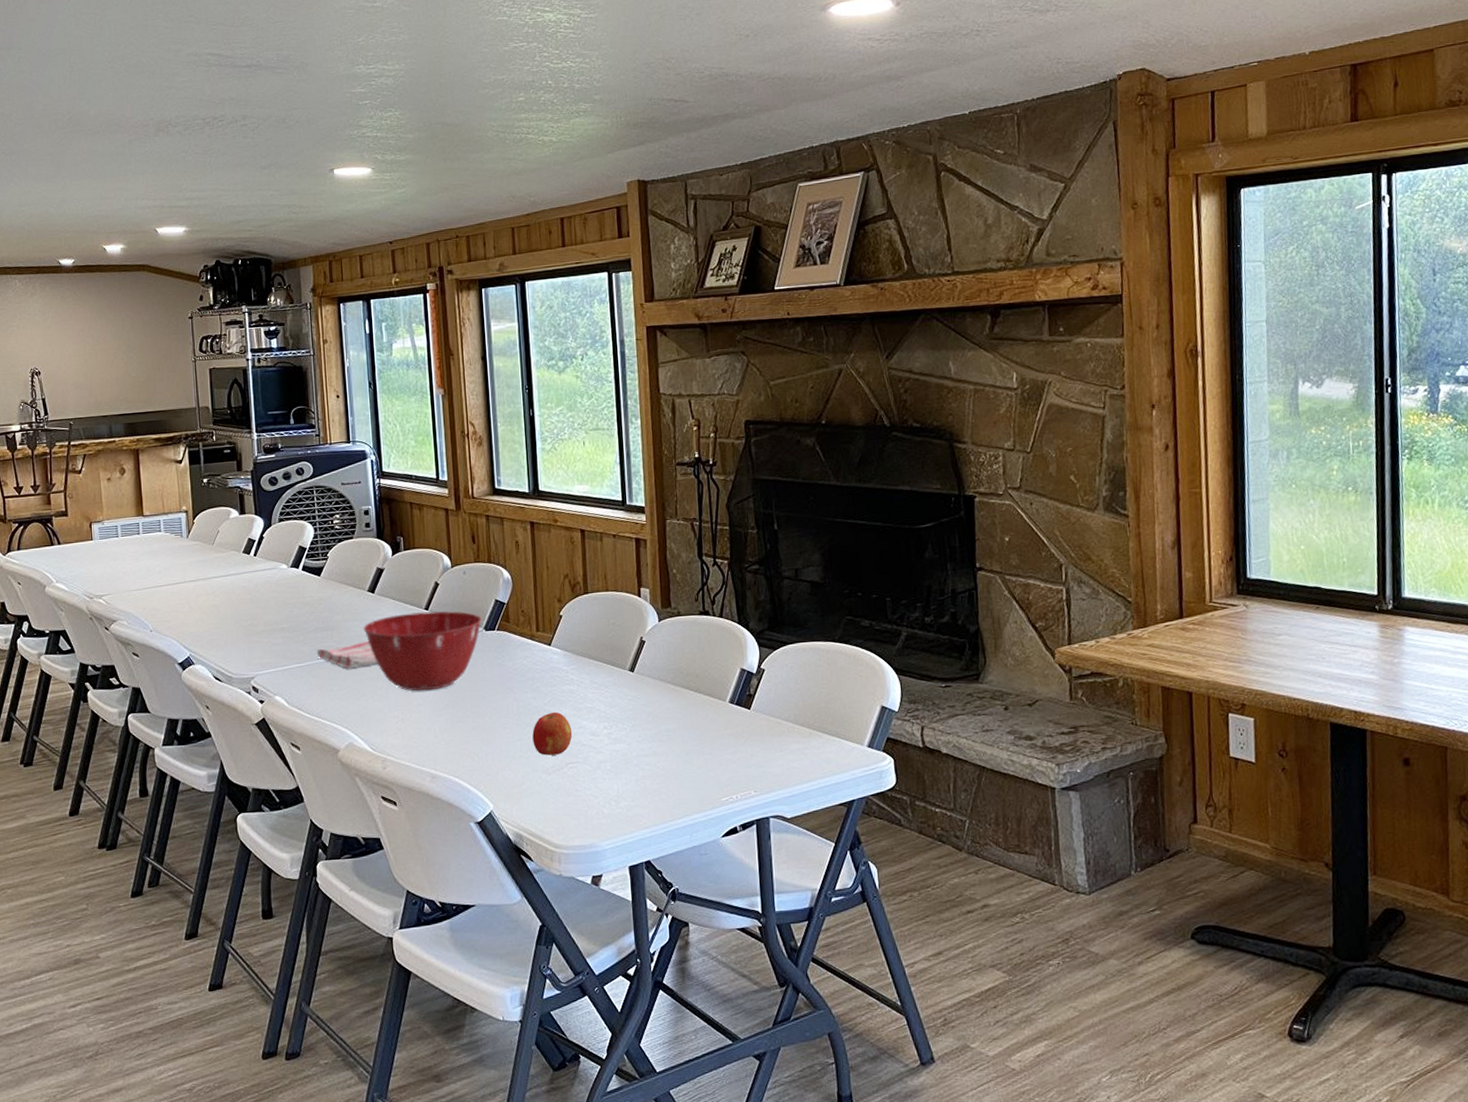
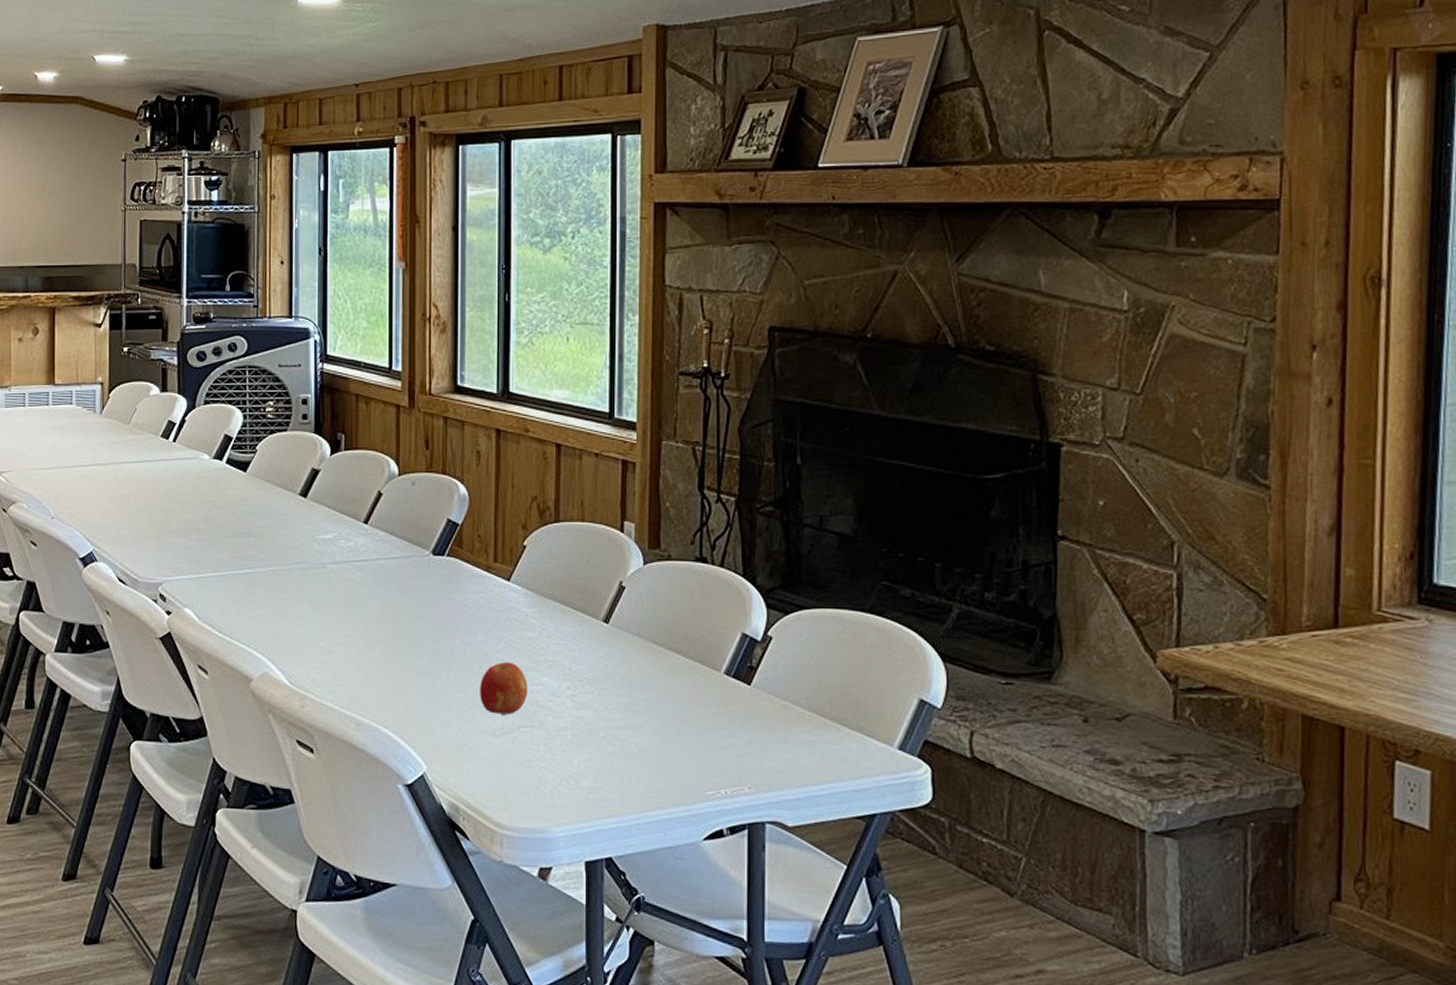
dish towel: present [316,640,378,669] -> none [234,553,305,585]
mixing bowl: present [363,610,482,691] -> none [291,524,430,620]

